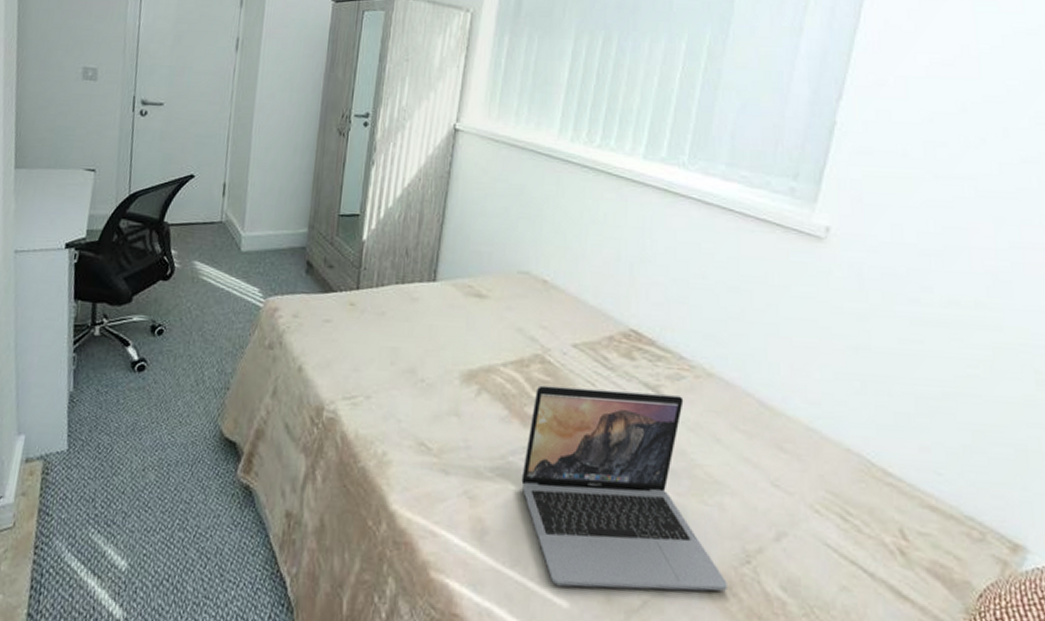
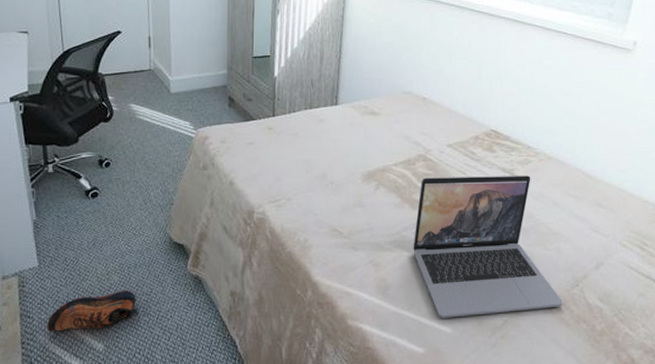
shoe: none [65,493,174,541] -> present [46,290,140,332]

